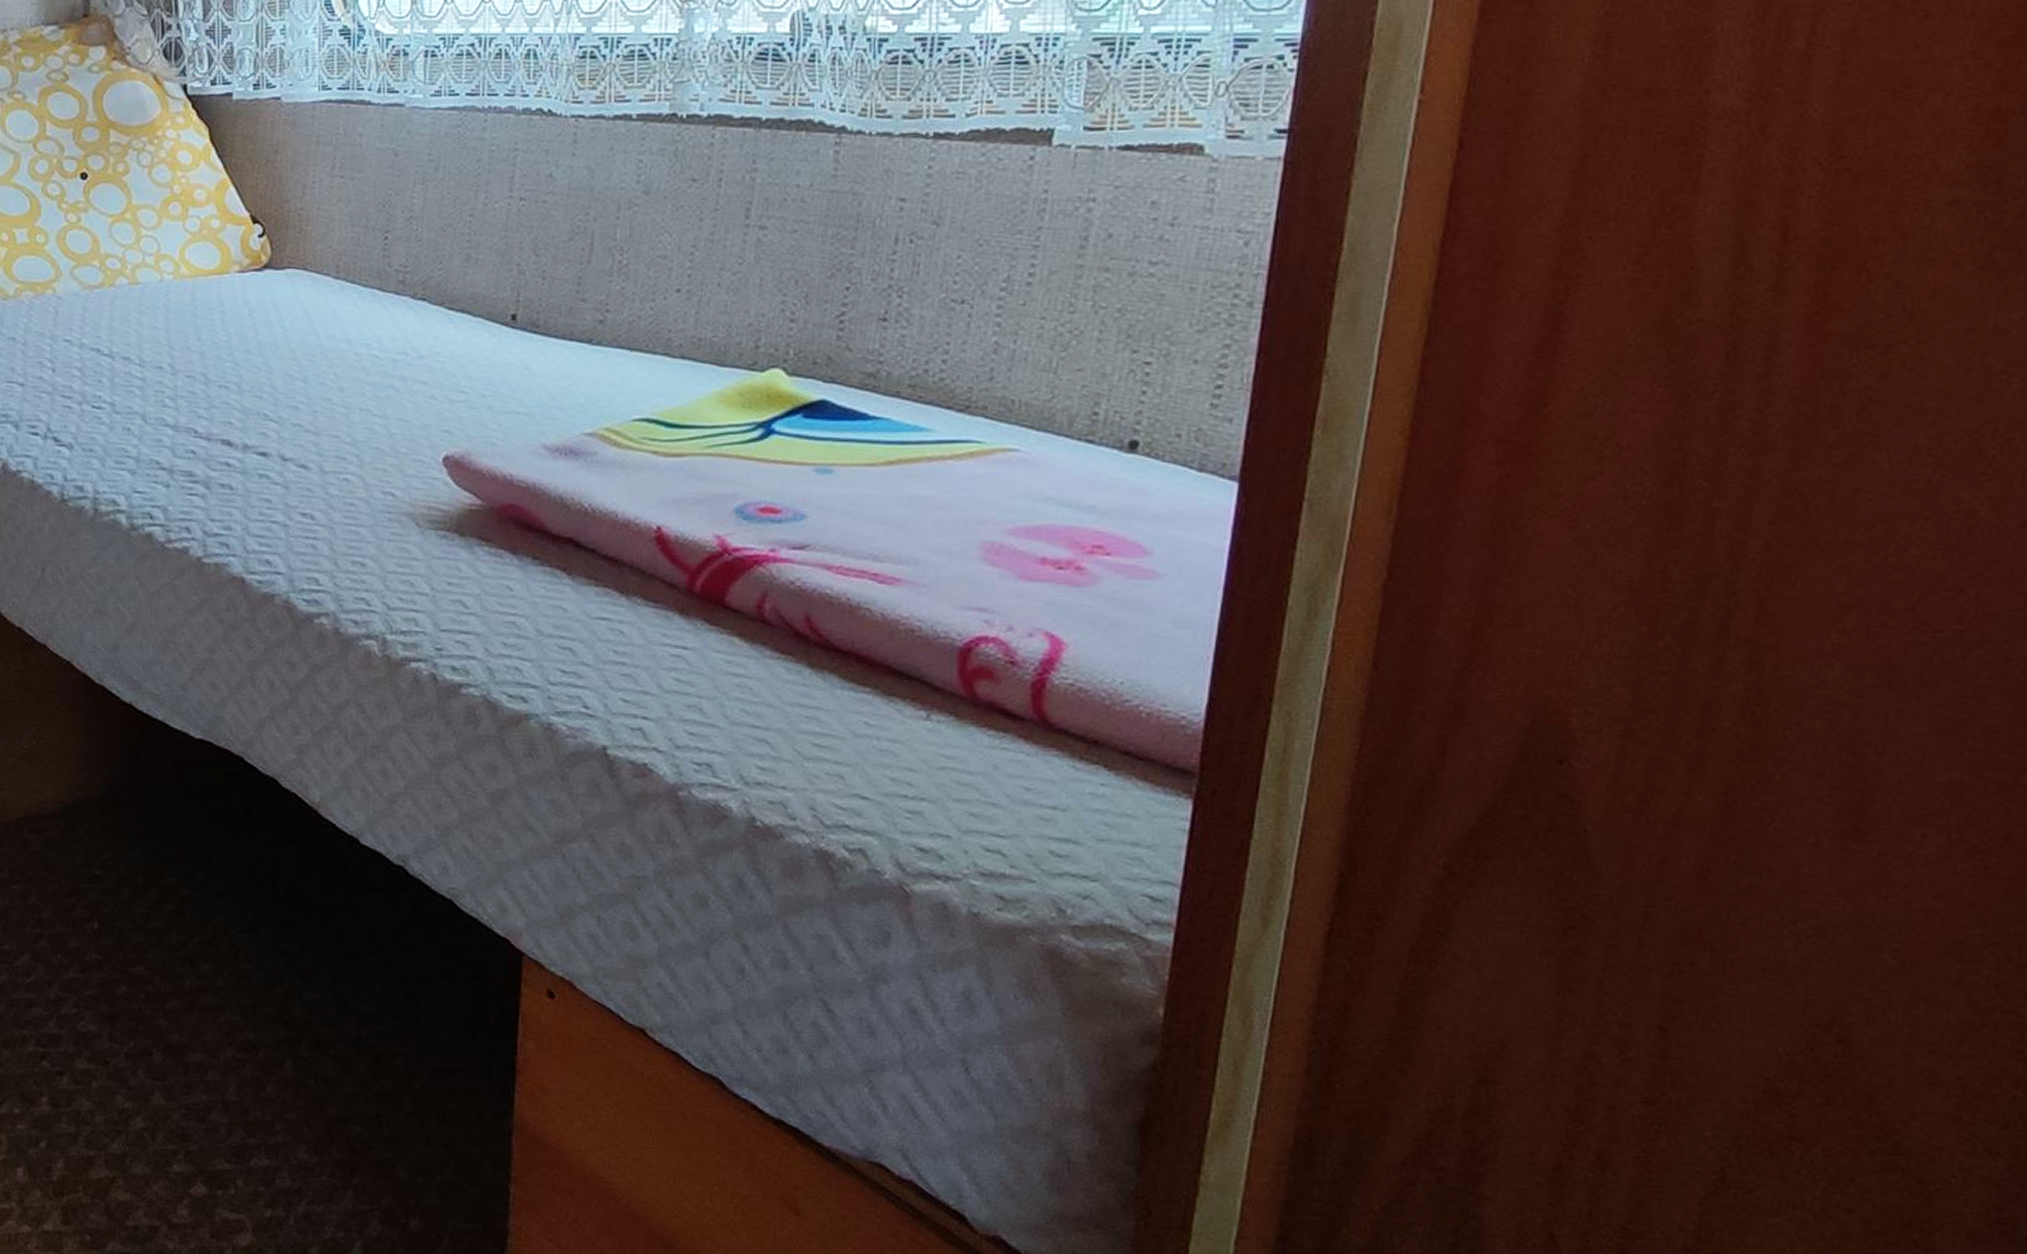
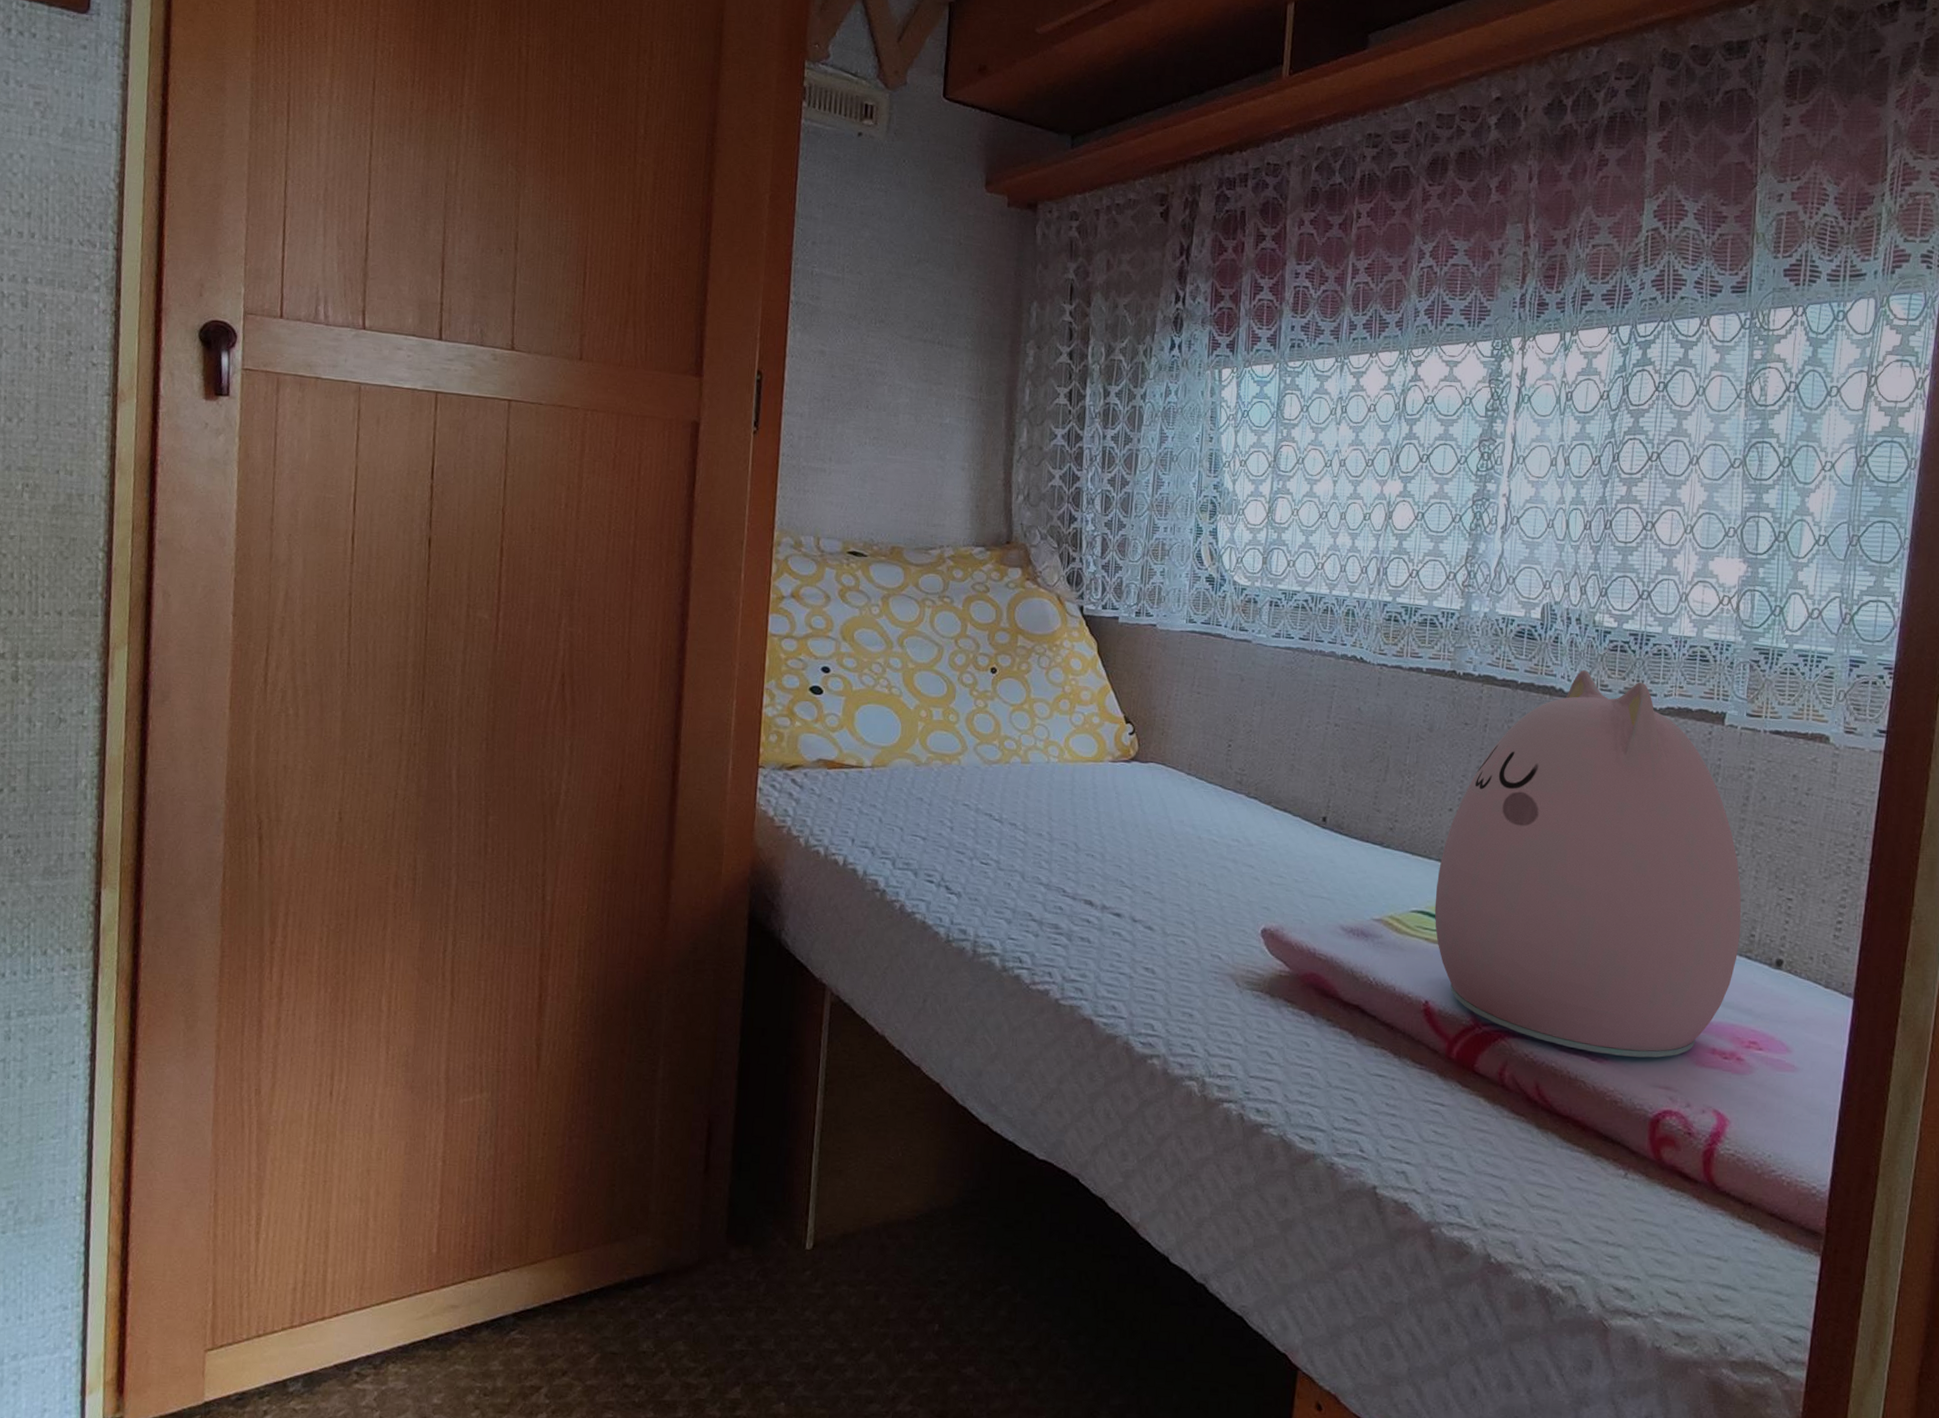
plush toy: none [663,94,1080,575] -> present [1434,670,1742,1058]

